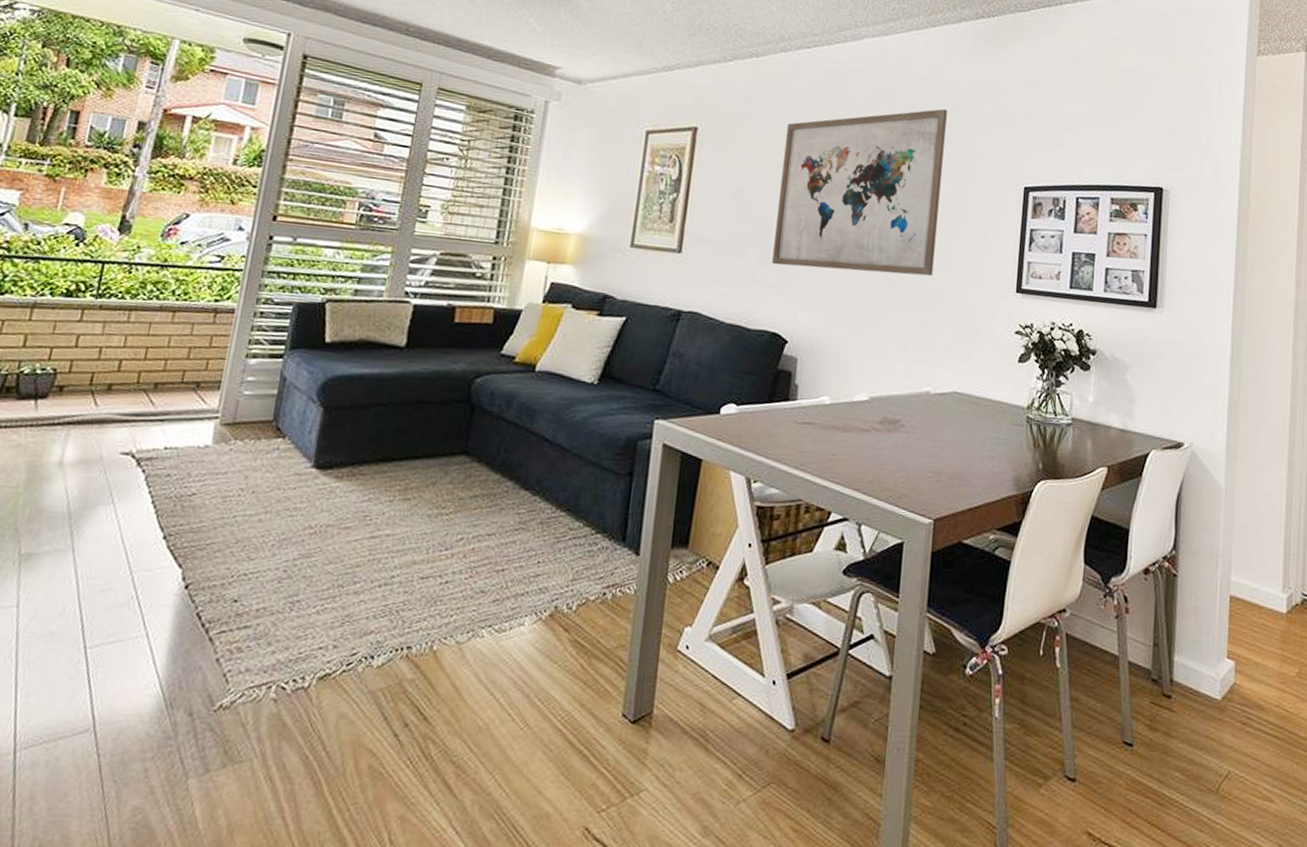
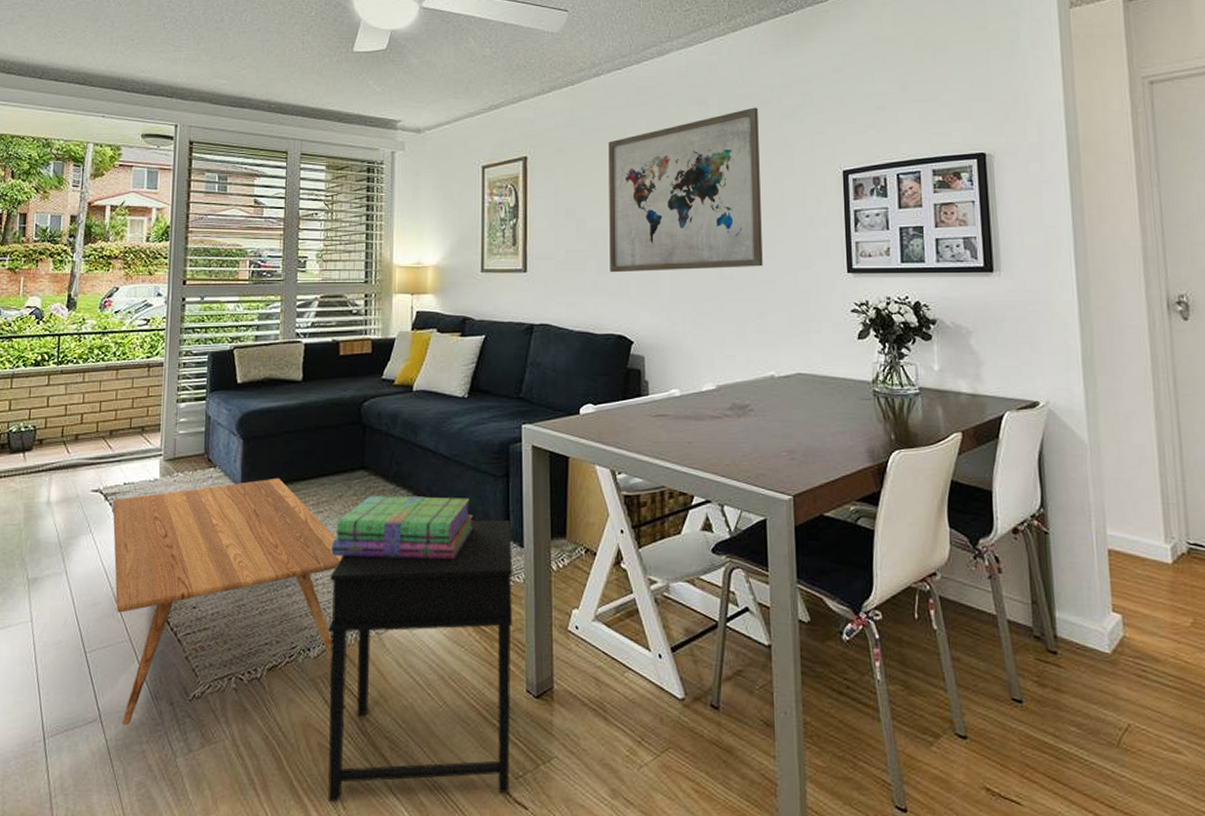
coffee table: none [121,456,428,738] -> present [112,477,343,726]
side table: none [372,521,629,835] -> present [328,520,513,802]
stack of books: none [414,485,587,565] -> present [331,496,473,560]

